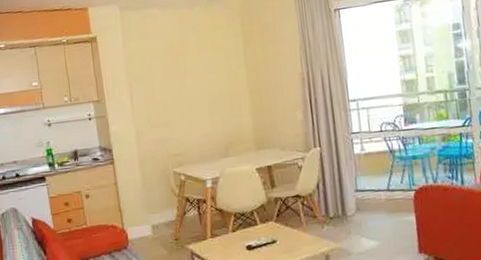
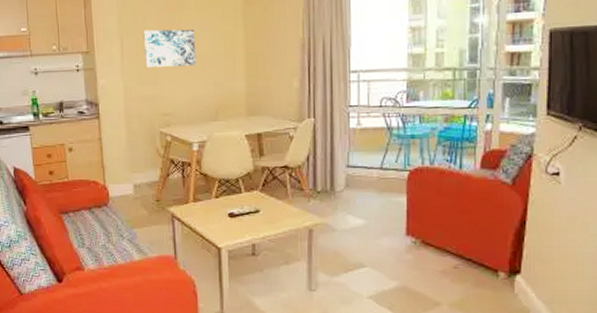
wall art: none [150,72,203,111] -> present [143,29,196,68]

